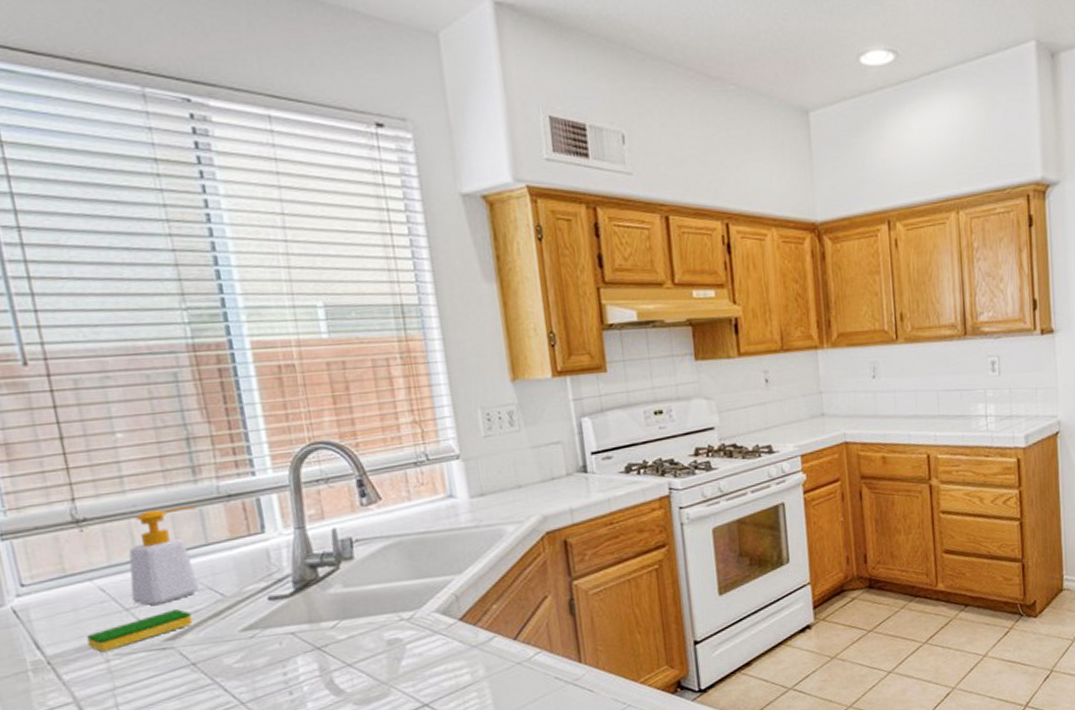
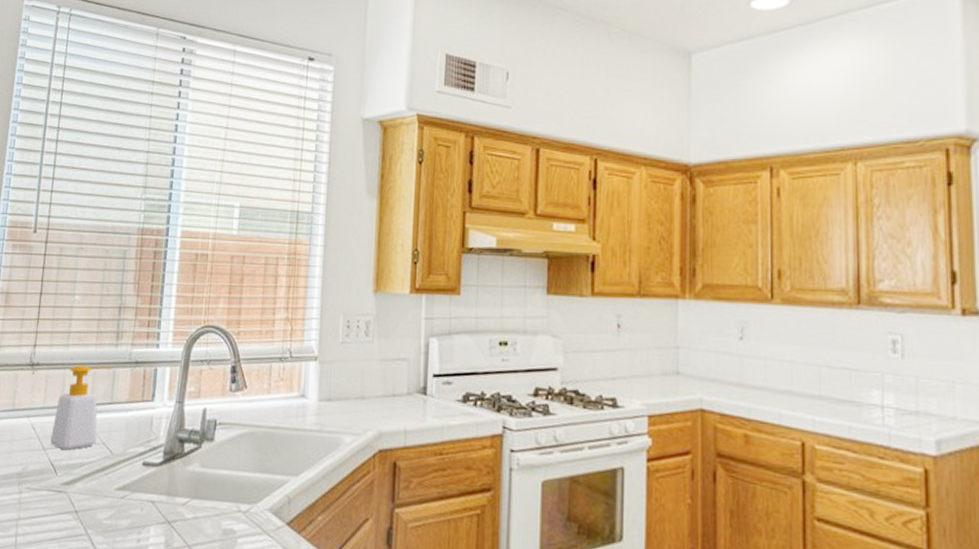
dish sponge: present [87,609,193,652] -> none [12,457,86,484]

